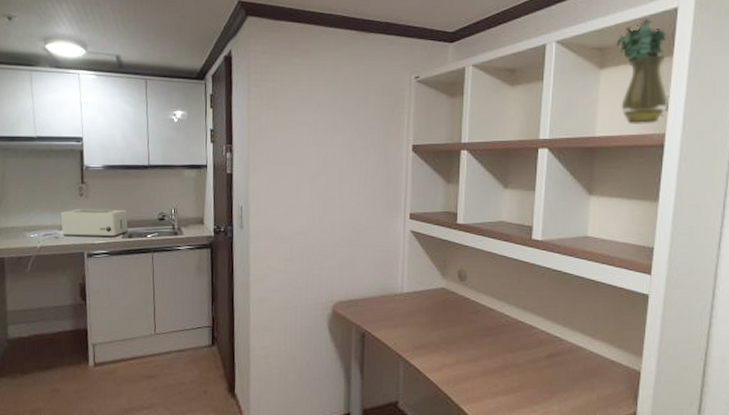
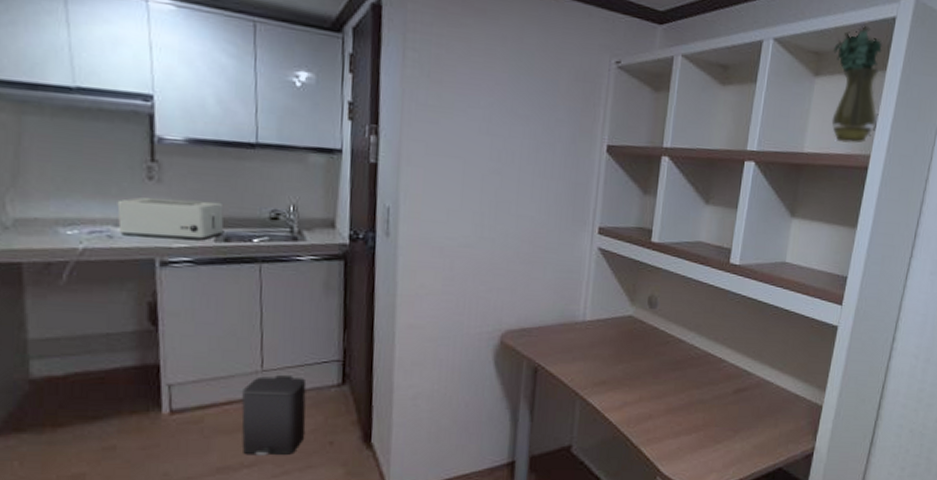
pedal bin: none [141,338,187,401] -> present [241,375,307,456]

